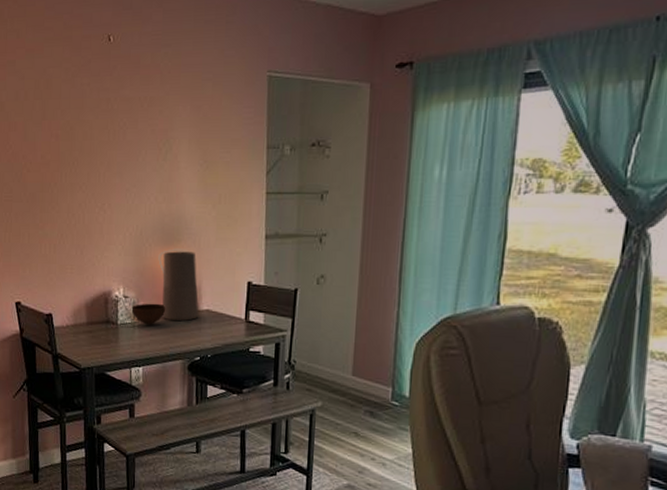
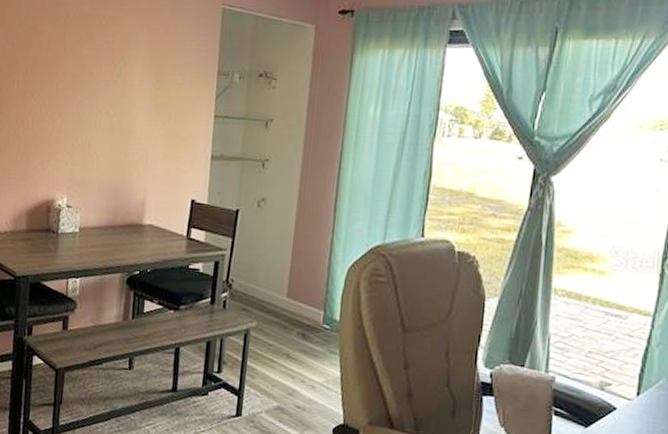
bowl: present [131,303,166,325] -> none [73,214,109,237]
vase: present [162,251,199,322] -> none [104,164,143,235]

